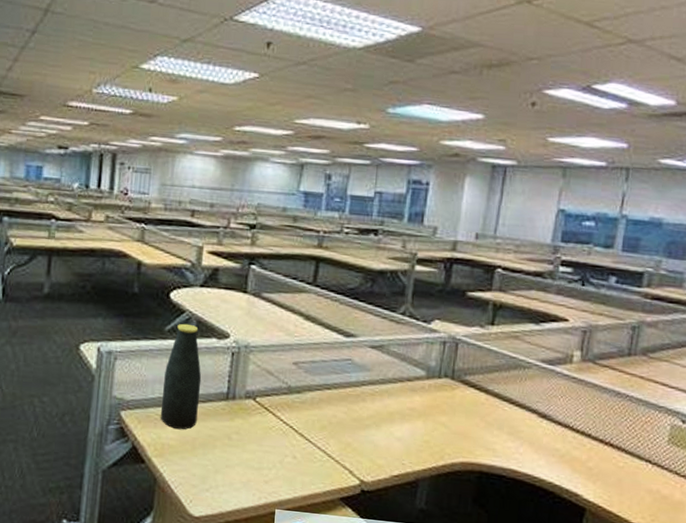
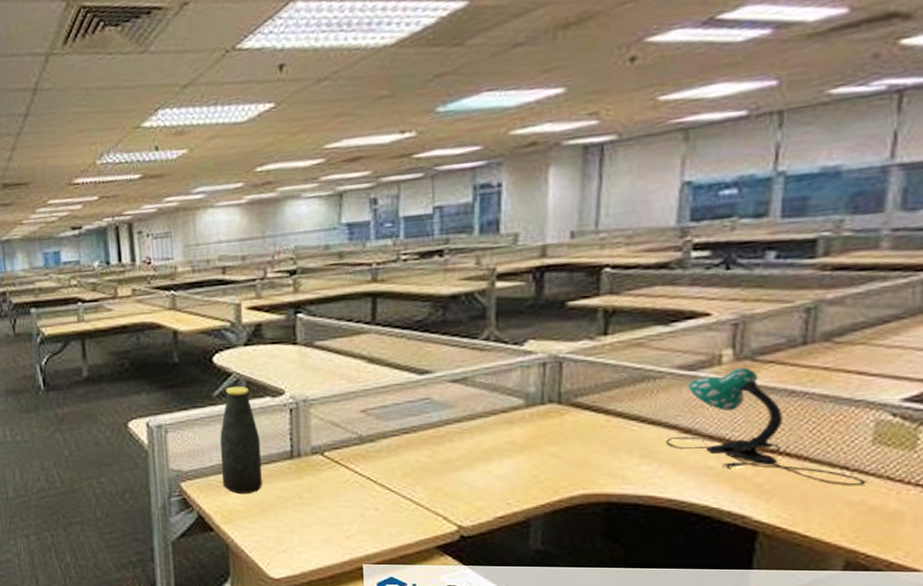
desk lamp: none [527,367,661,478] -> present [665,367,865,486]

